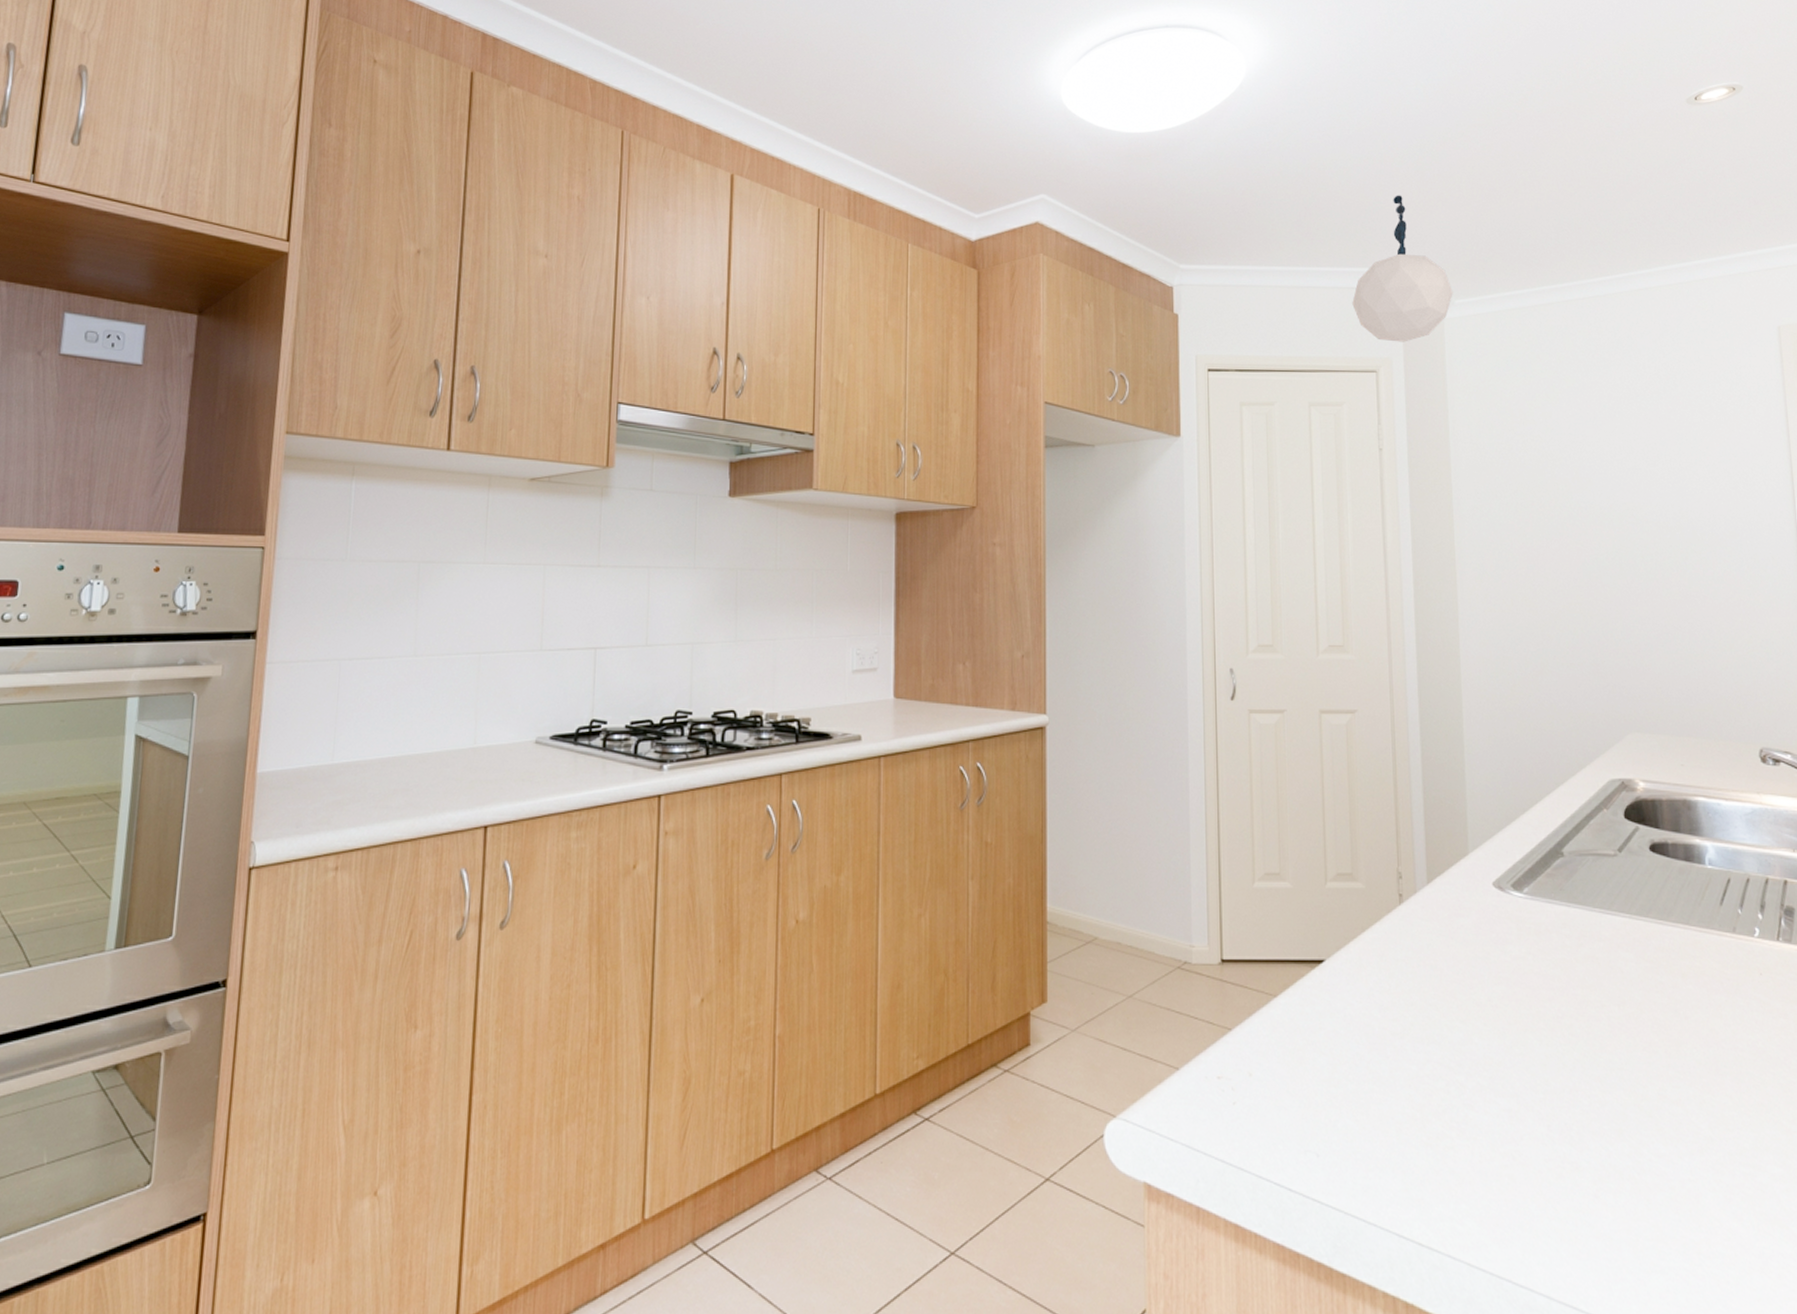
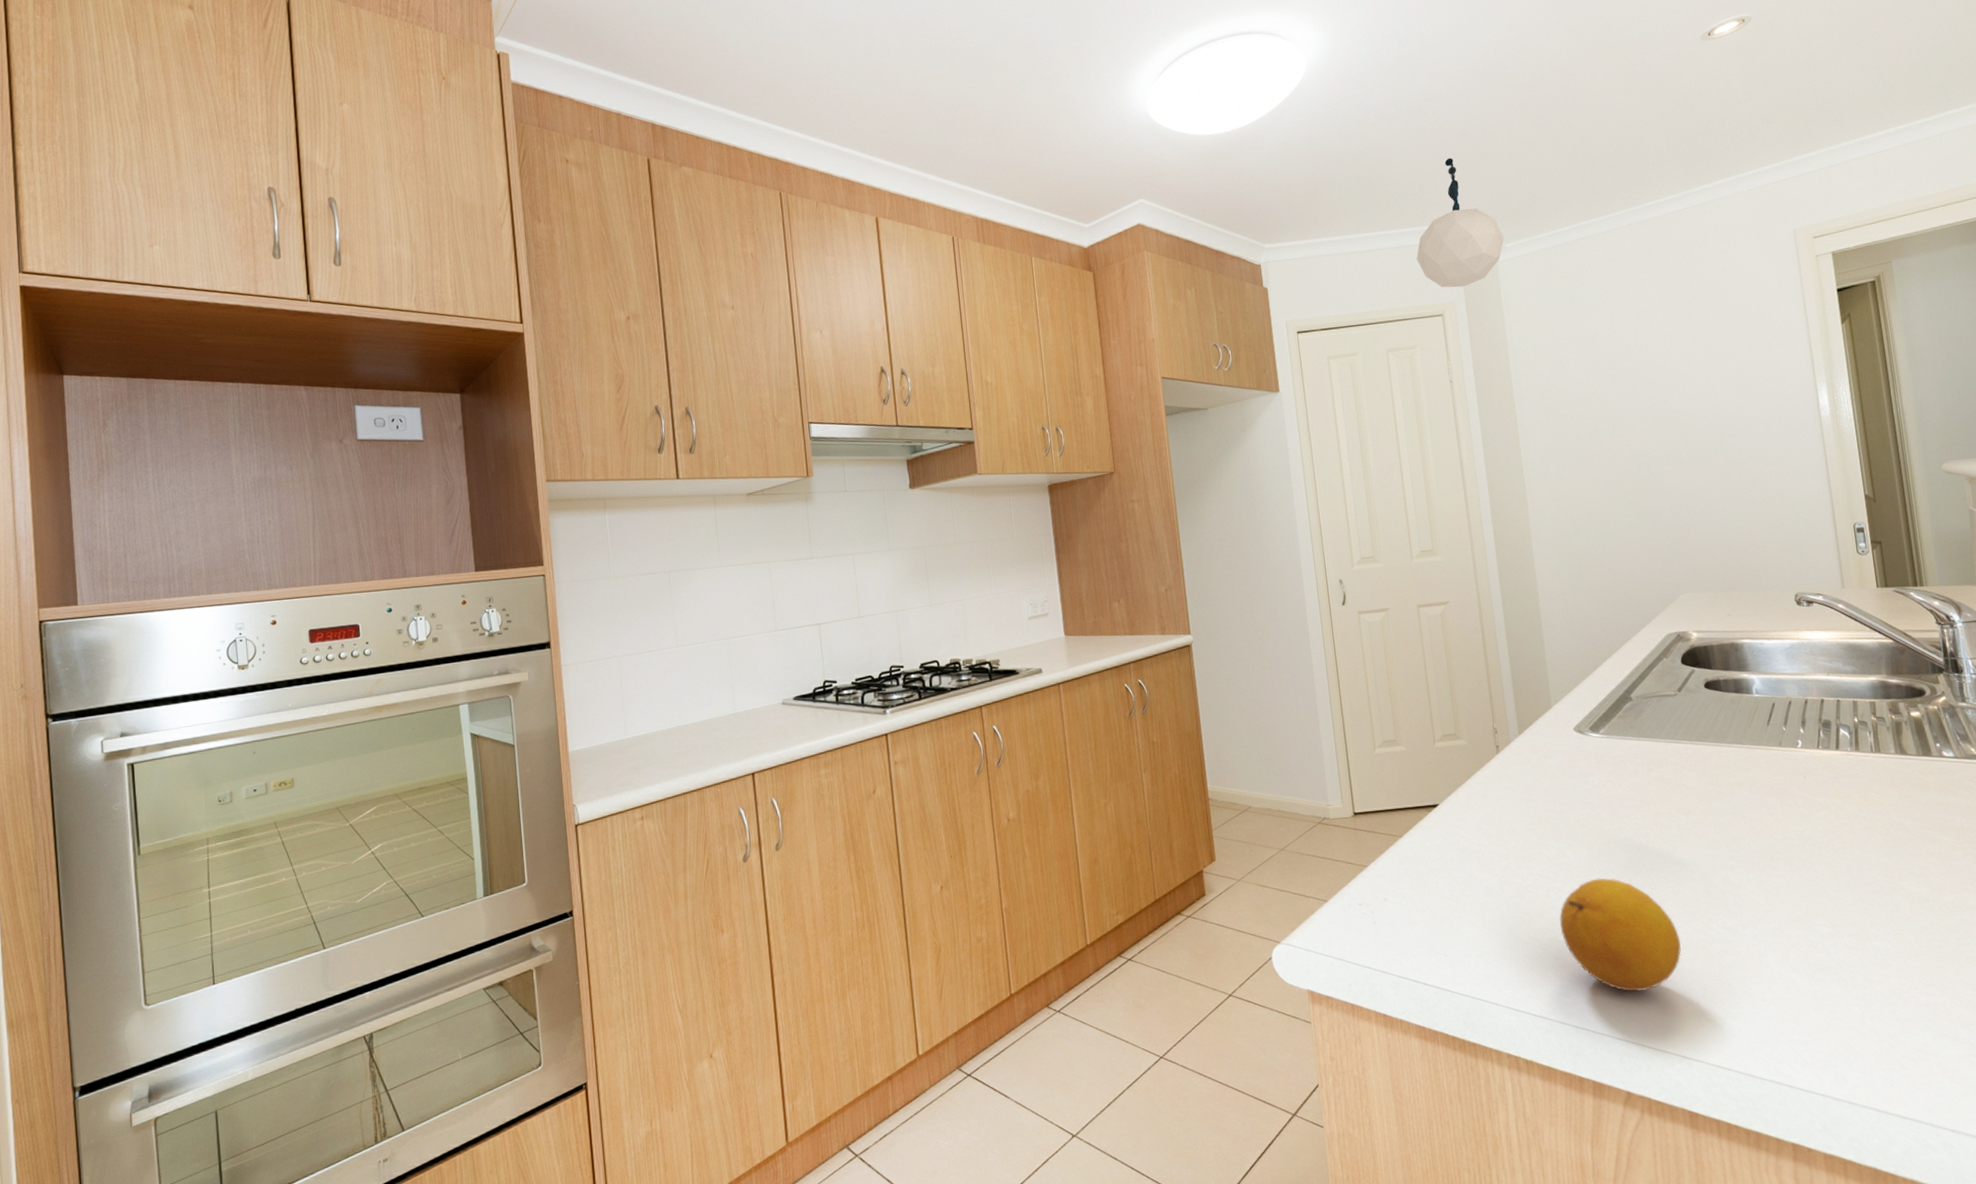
fruit: none [1459,1075,1604,1226] -> present [1559,877,1682,992]

